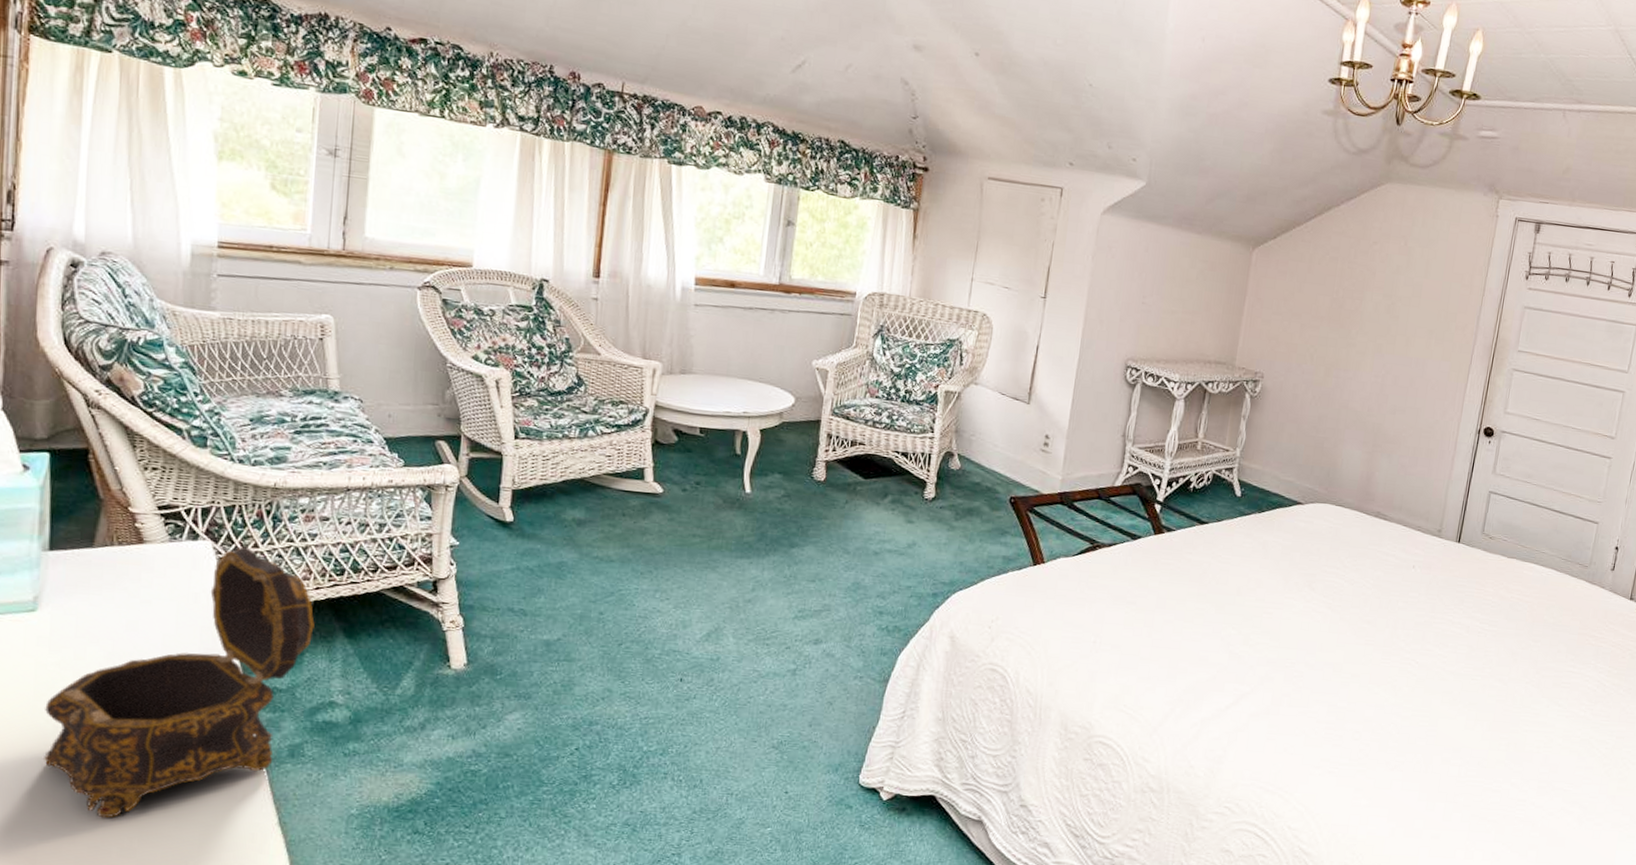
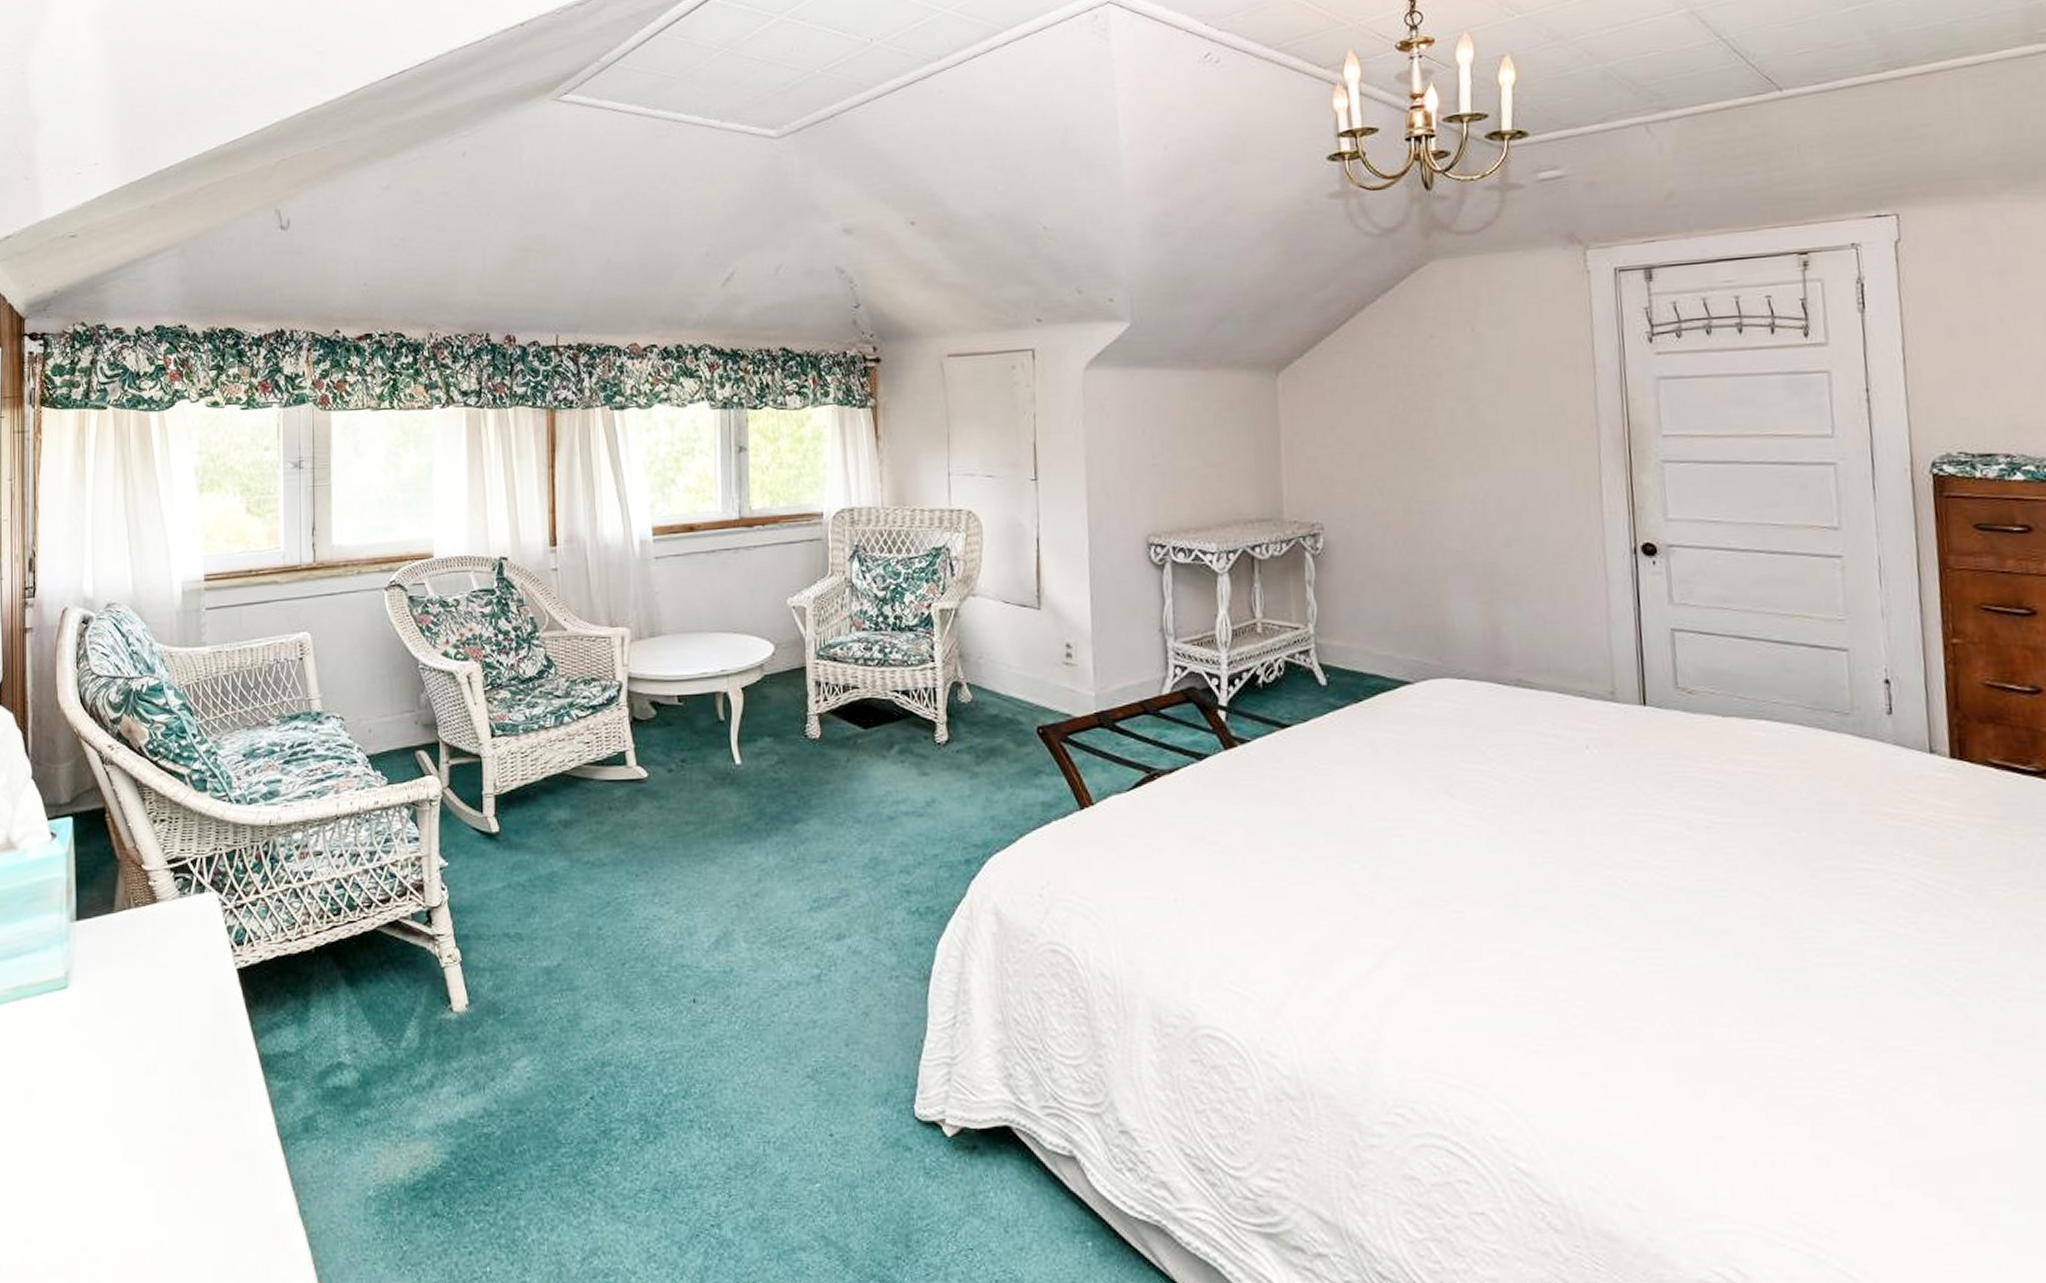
jewelry box: present [44,545,315,818] -> none [79,893,317,1218]

